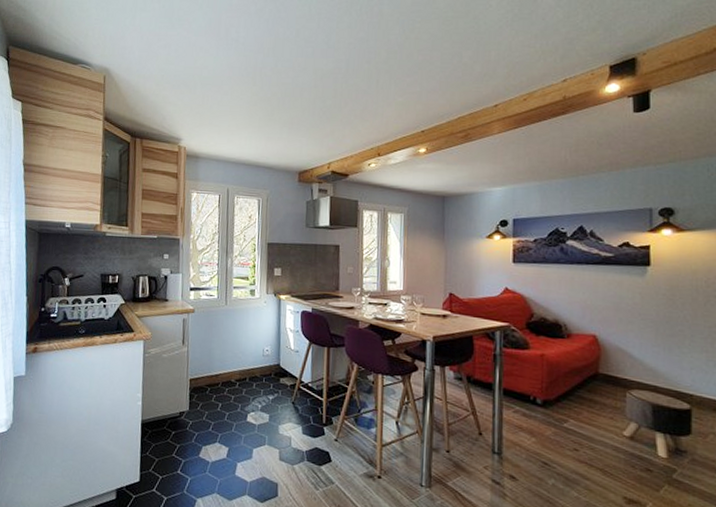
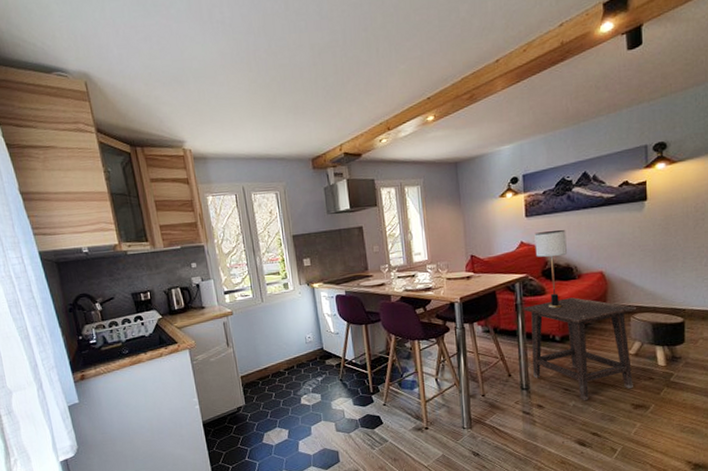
side table: none [501,357,633,481] -> present [522,297,636,400]
table lamp: none [520,281,557,367] -> present [534,230,568,308]

